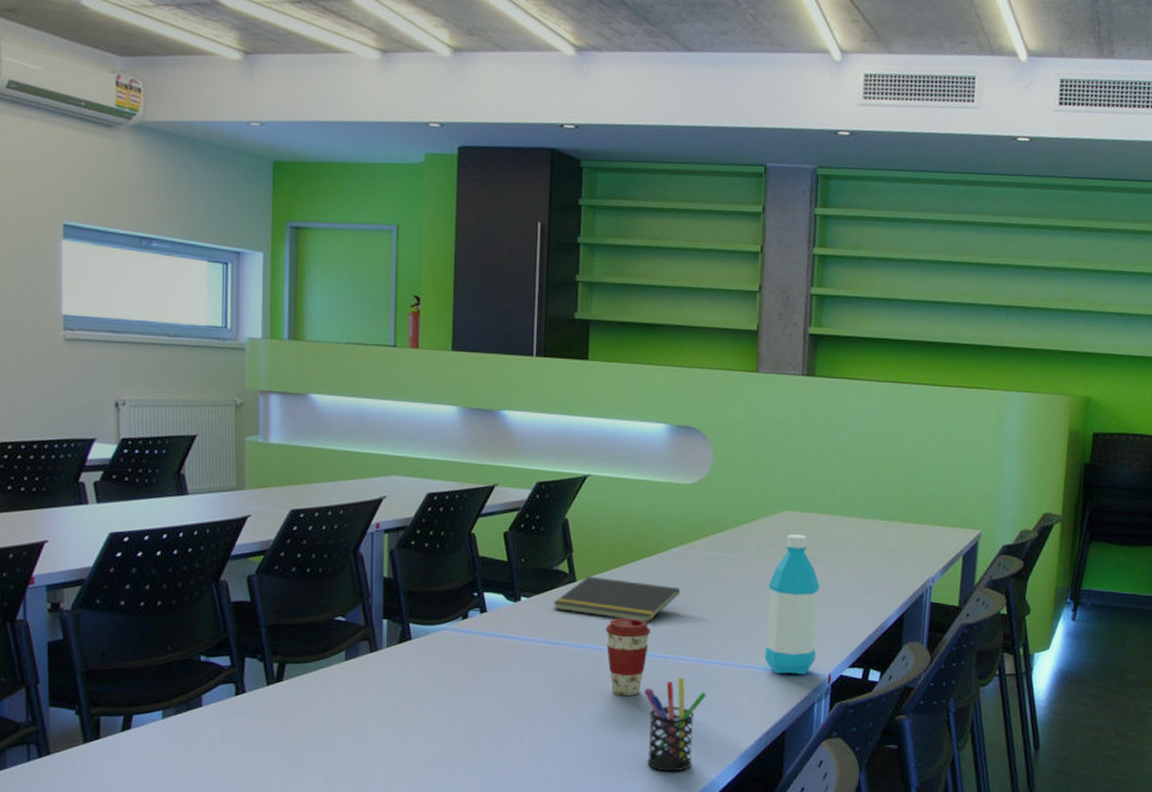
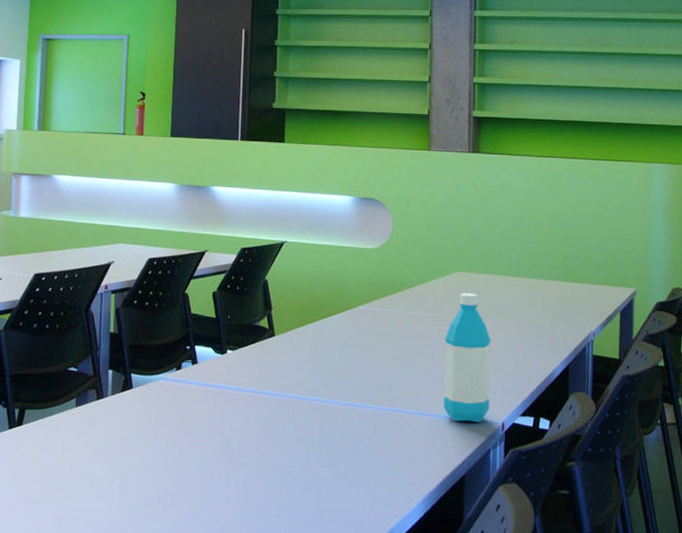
notepad: present [553,576,680,622] -> none [255,331,366,373]
coffee cup: present [605,617,651,697] -> none [300,368,341,442]
pen holder: present [644,677,707,772] -> none [336,424,392,514]

